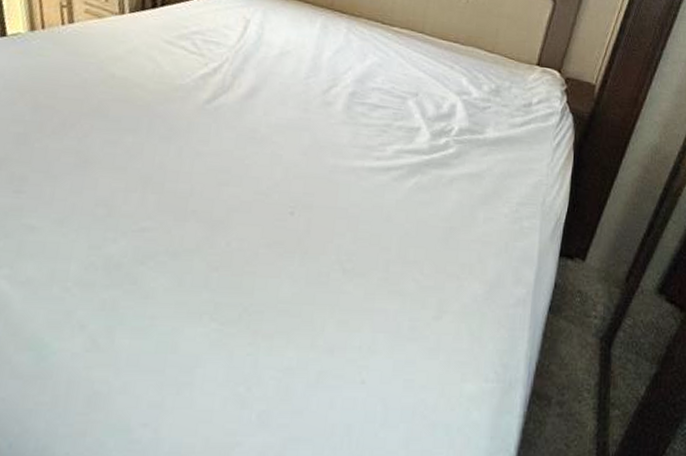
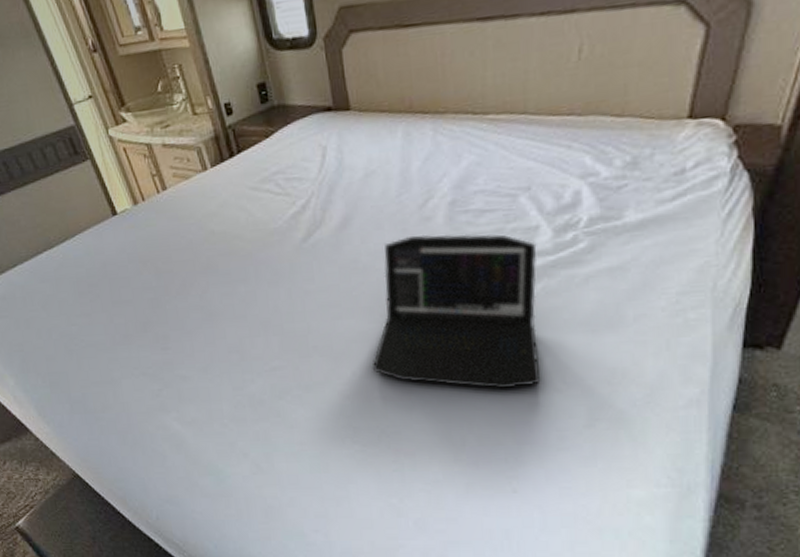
laptop: none [249,116,416,275] -> present [373,234,541,389]

